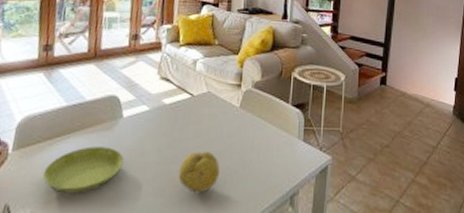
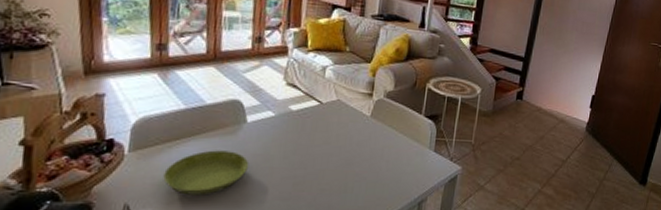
fruit: present [178,150,221,193] -> none [305,157,349,198]

